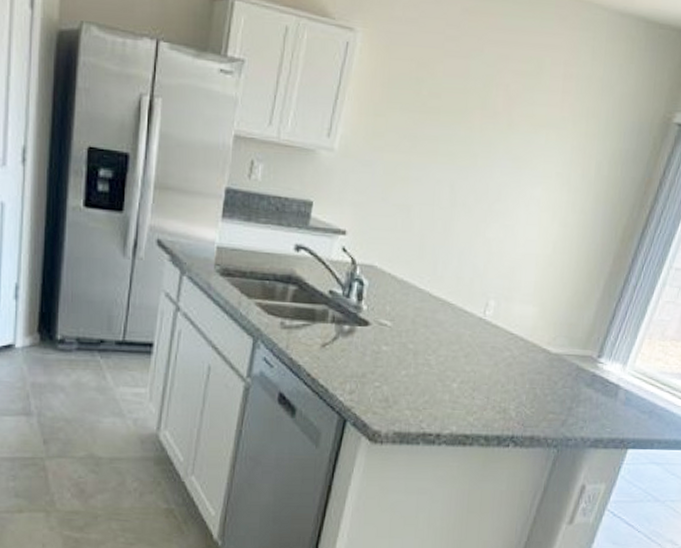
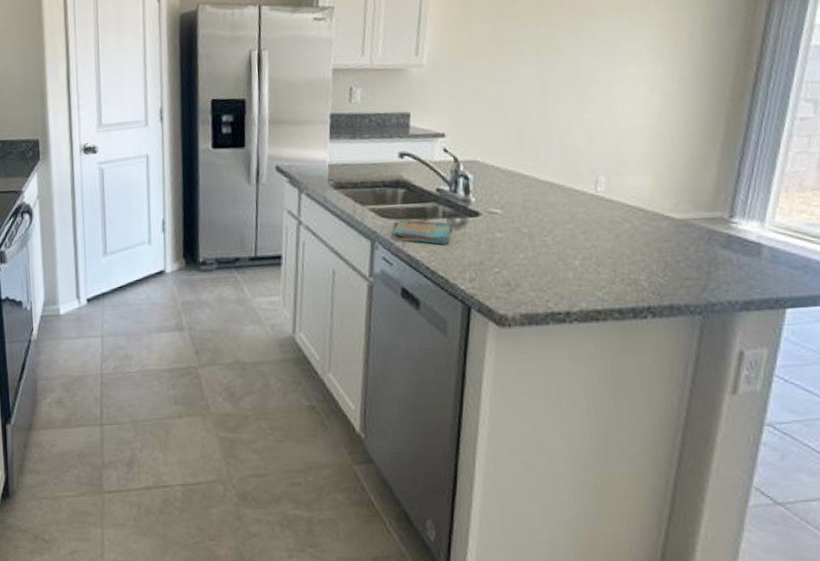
dish towel: none [276,319,338,352] -> present [391,219,451,245]

